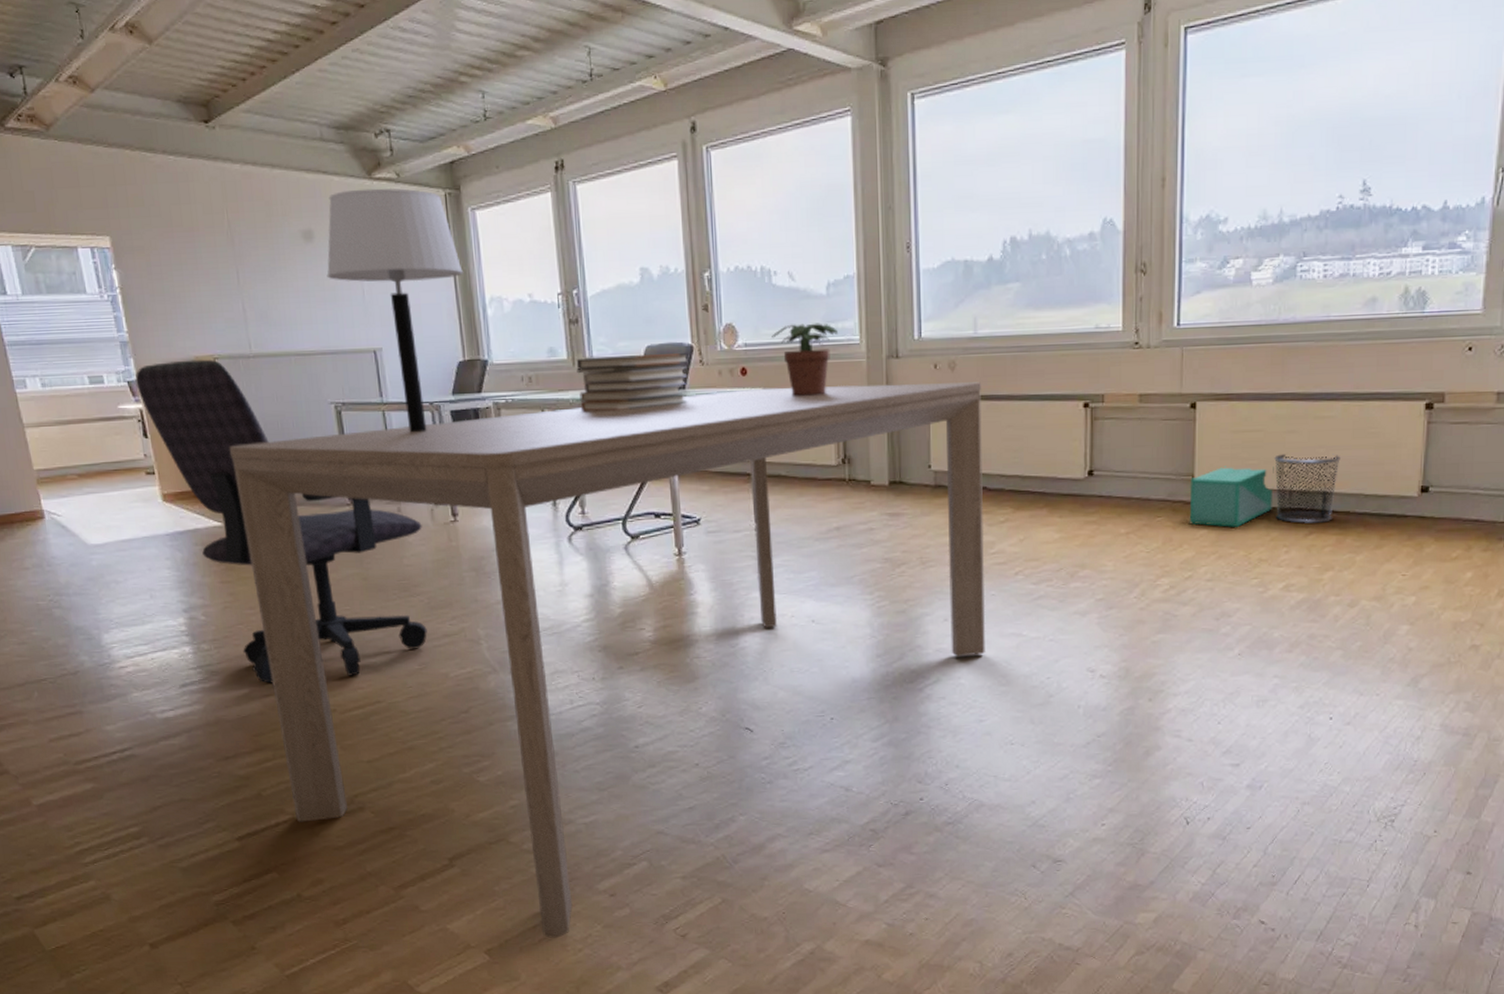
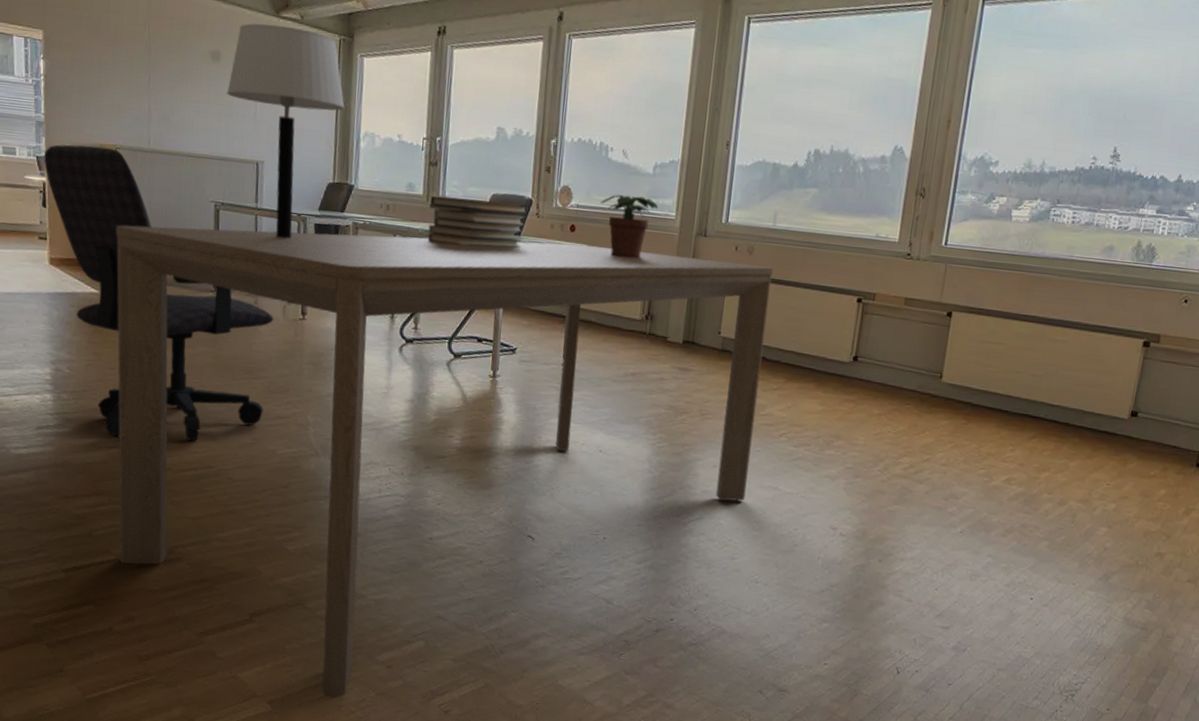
storage bin: present [1189,466,1274,528] -> none [933,369,1011,424]
waste bin: present [1274,454,1341,524] -> none [1007,366,1067,430]

